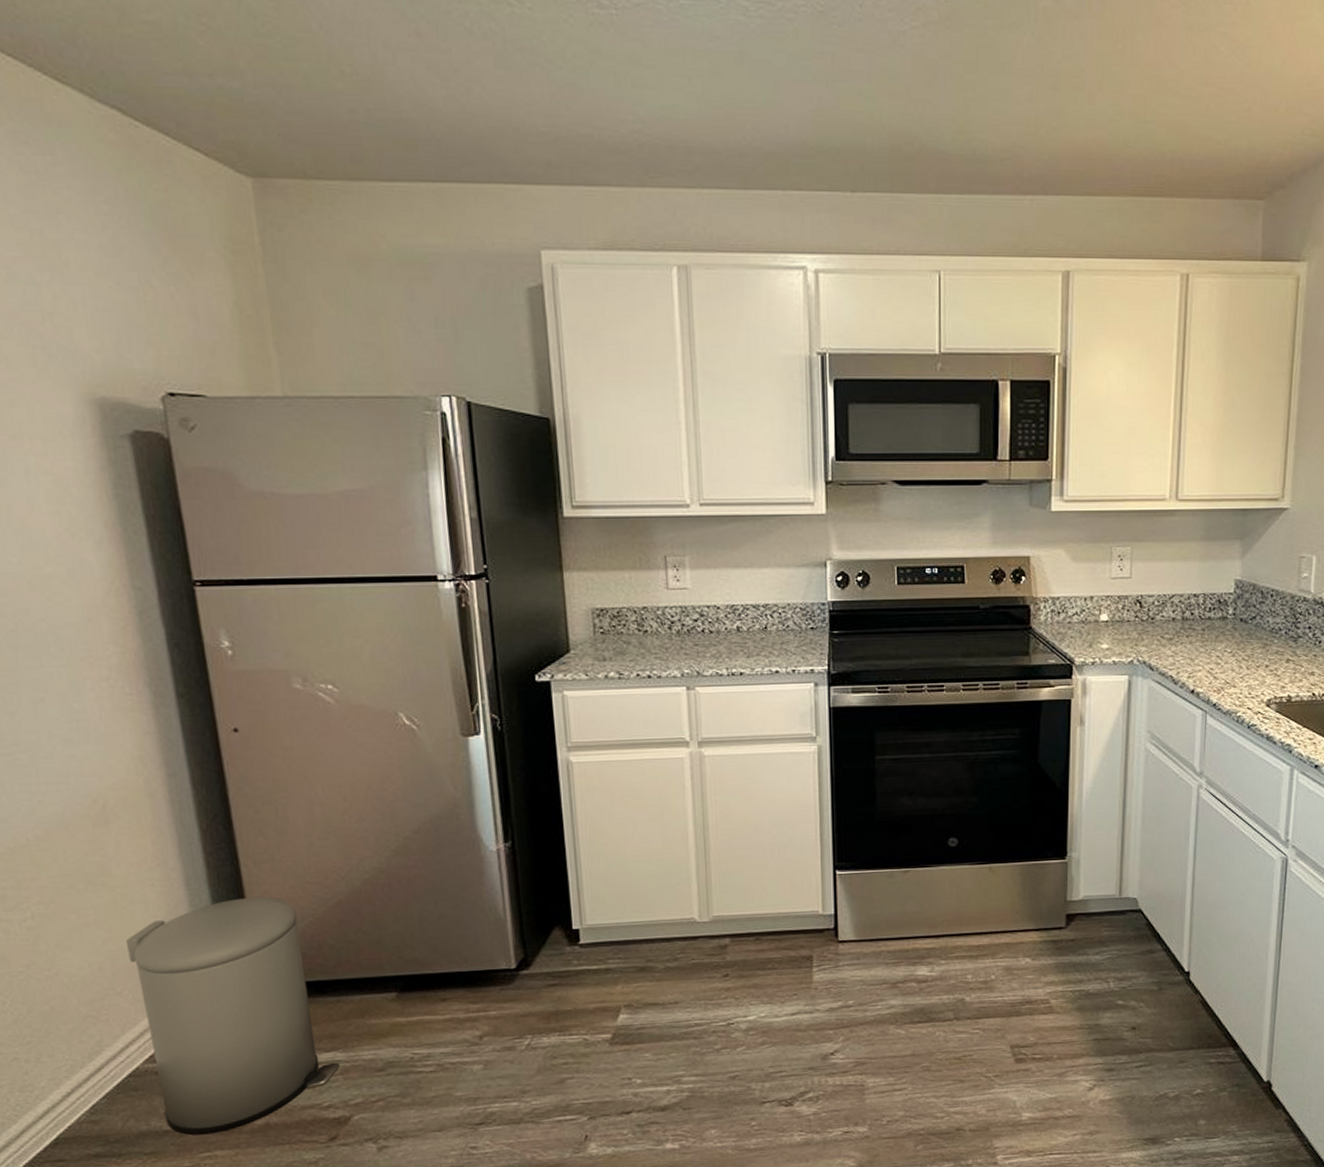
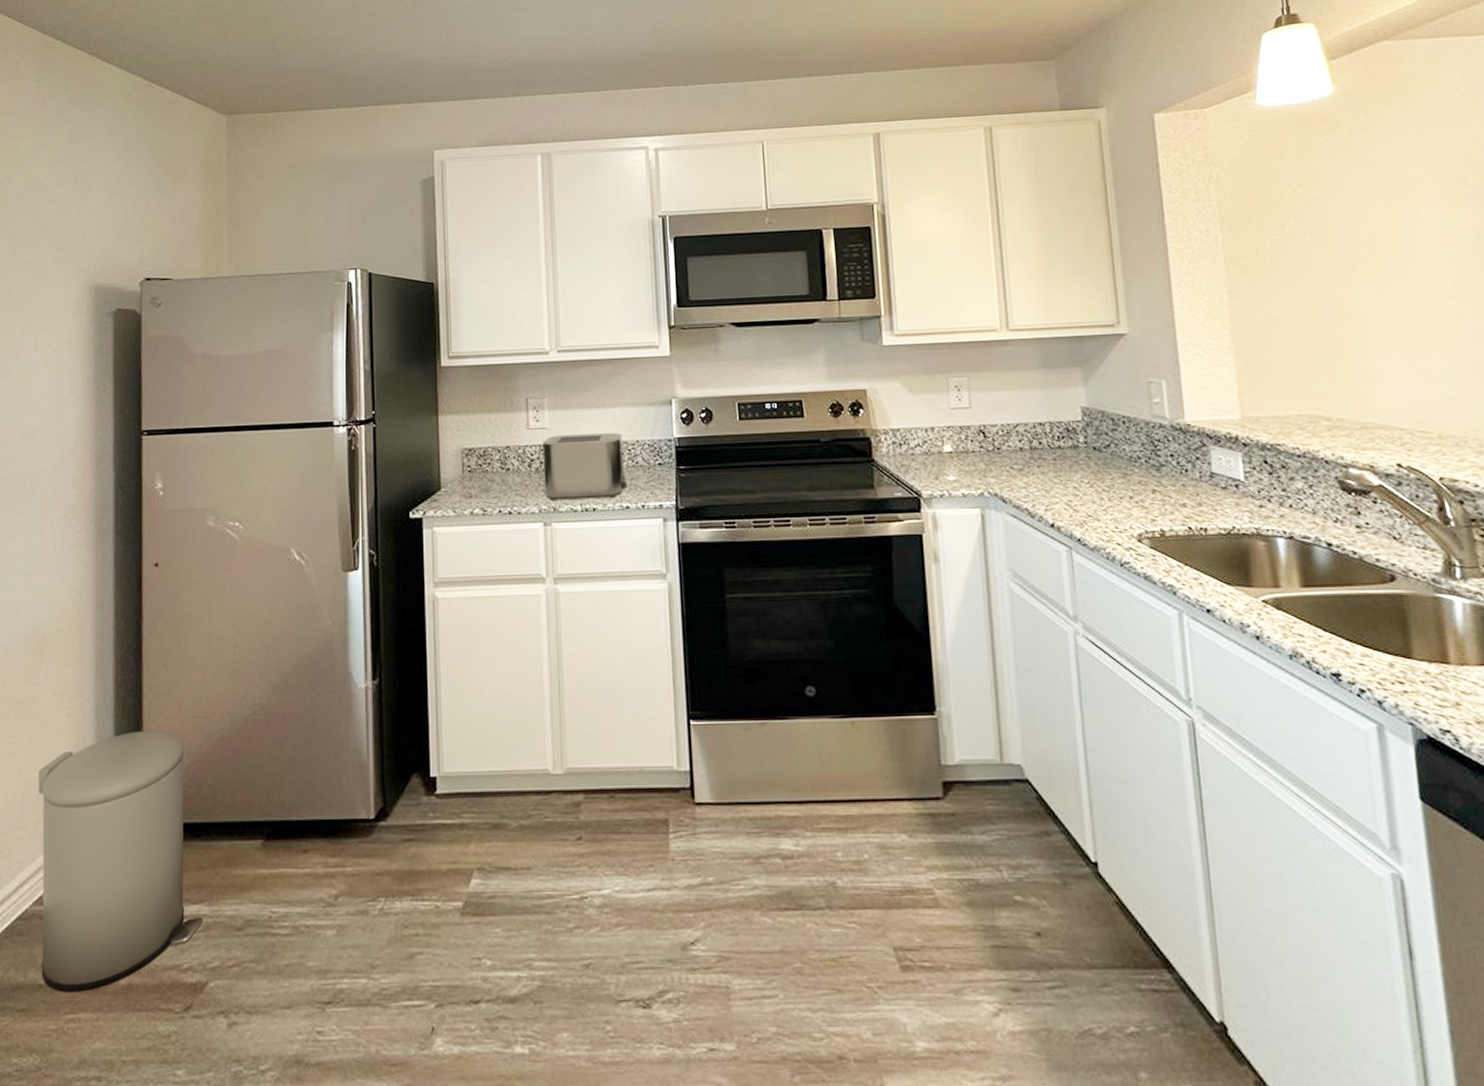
toaster: none [684,595,778,666] -> present [543,433,628,502]

